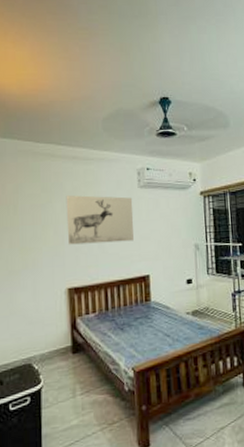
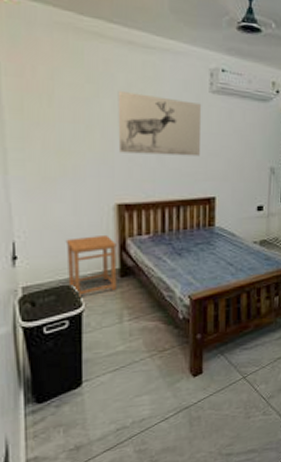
side table: none [27,315,70,374] -> present [65,234,117,297]

